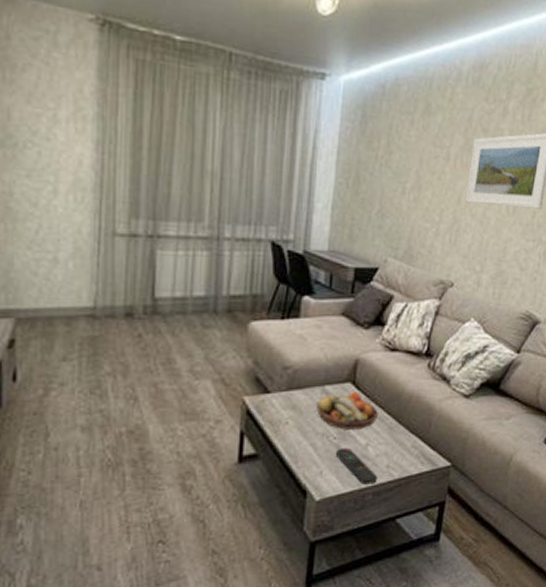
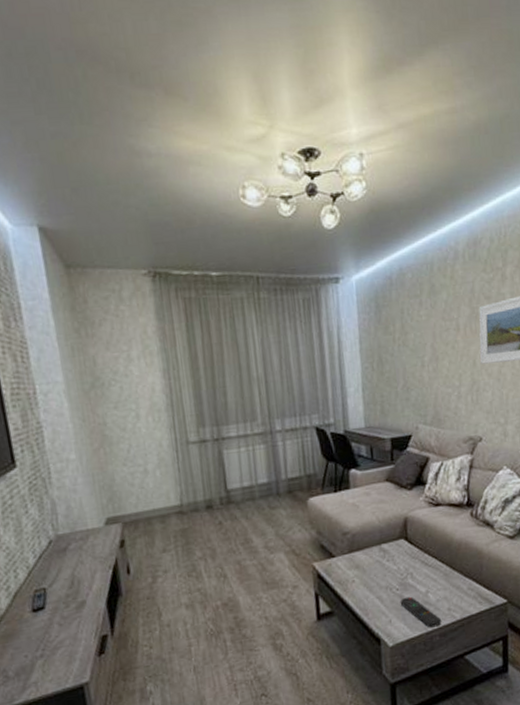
fruit bowl: present [316,392,378,430] -> none [377,546,433,581]

